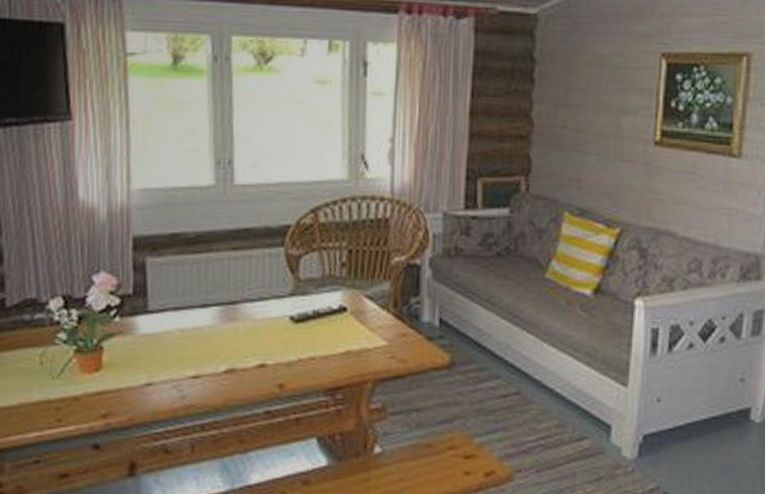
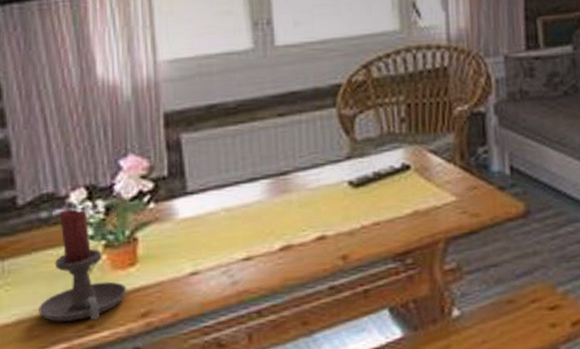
candle holder: none [18,315,92,415] -> present [39,210,127,323]

